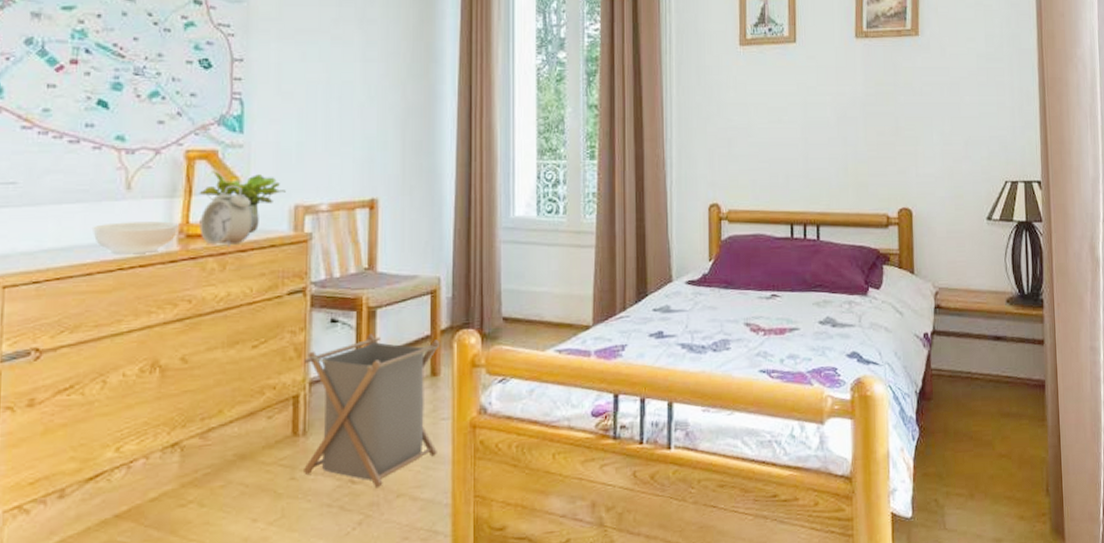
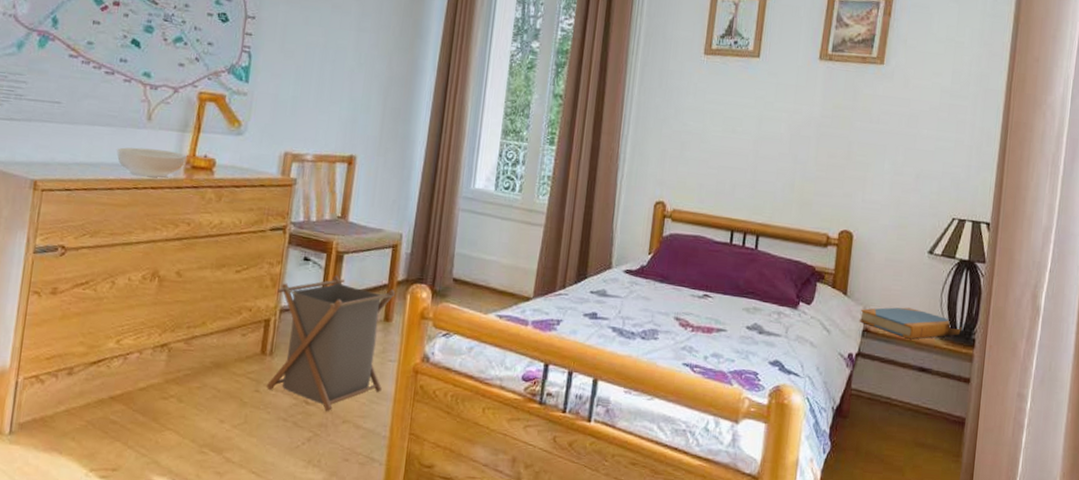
potted plant: present [199,171,286,234] -> none [206,113,279,173]
alarm clock: present [199,185,254,248] -> none [203,127,250,182]
book: none [929,277,1029,309] -> present [859,307,962,339]

